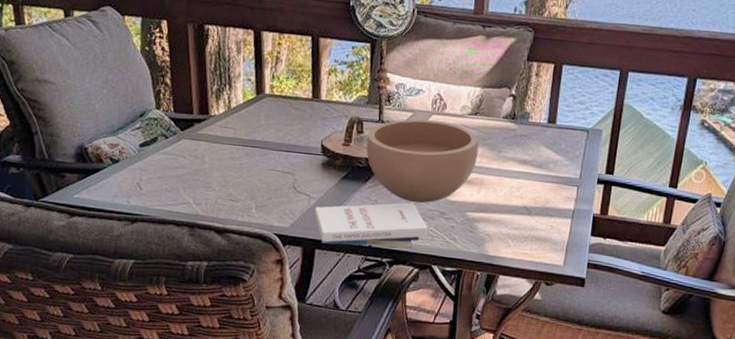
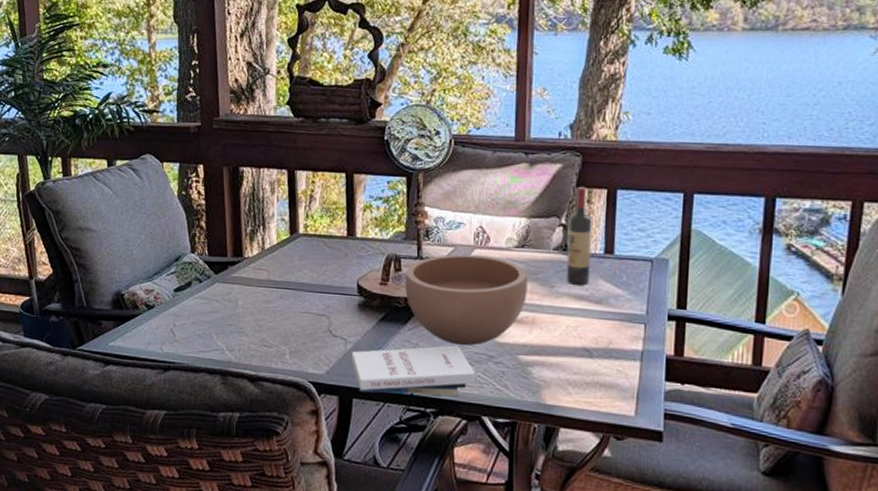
wine bottle: none [513,60,539,151] -> present [566,186,592,285]

